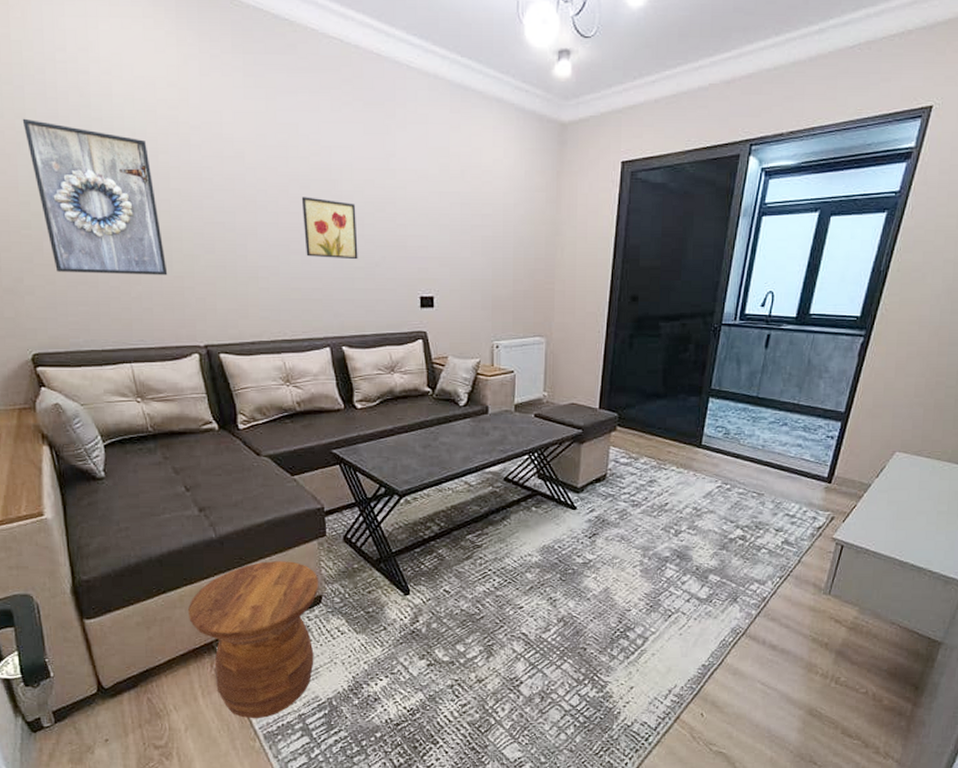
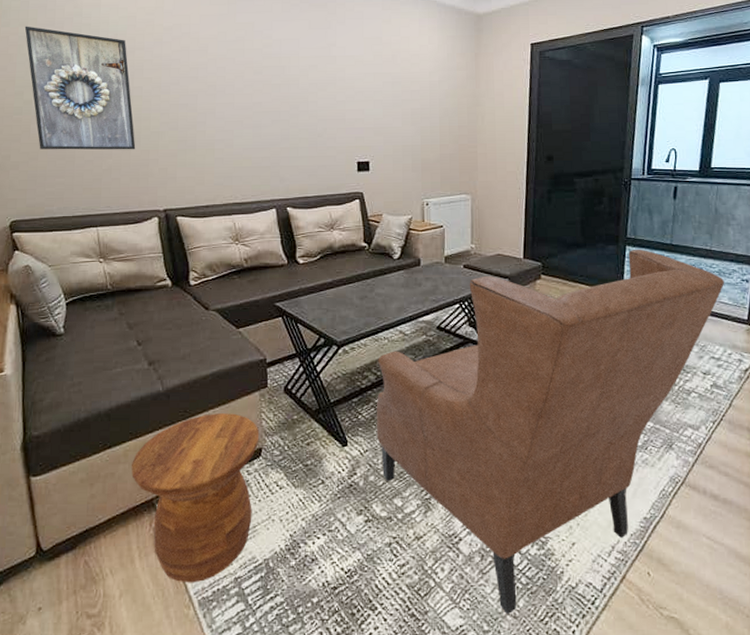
wall art: present [301,197,358,260] -> none [254,80,303,132]
chair: none [439,402,809,748] -> present [376,250,725,614]

